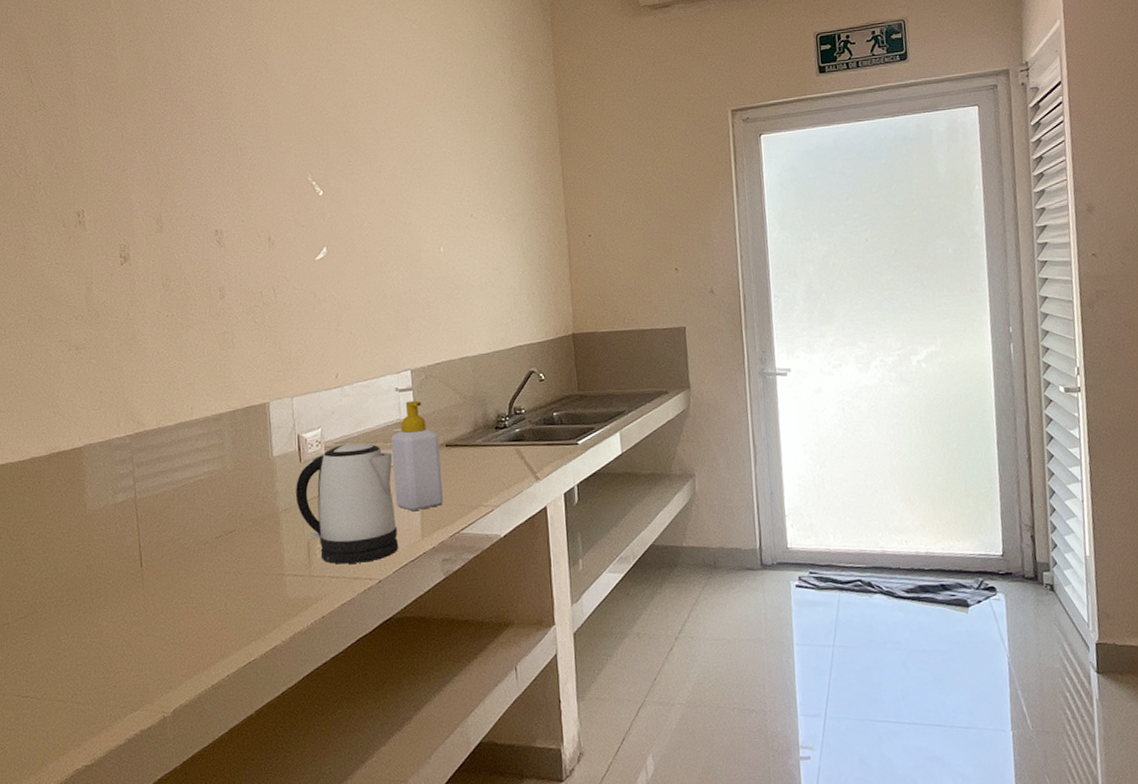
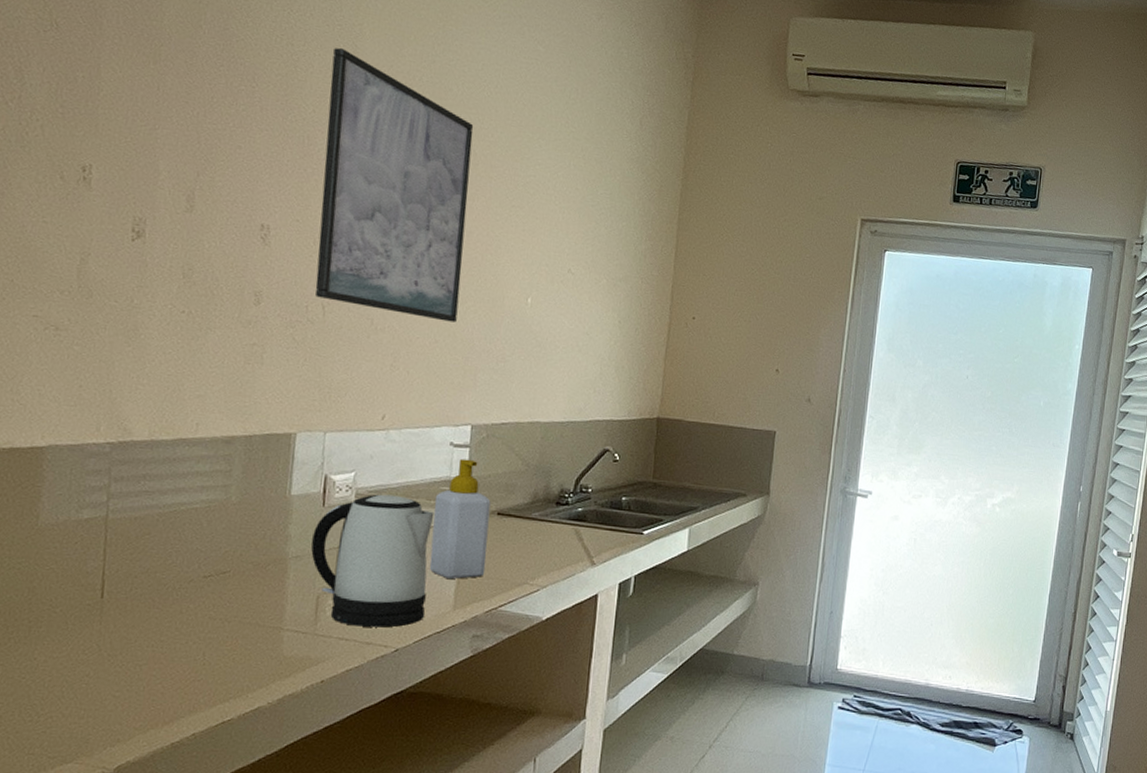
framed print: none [249,67,384,283] -> present [315,47,474,323]

